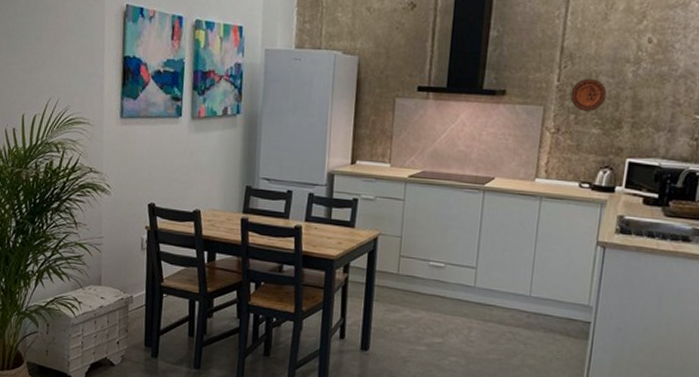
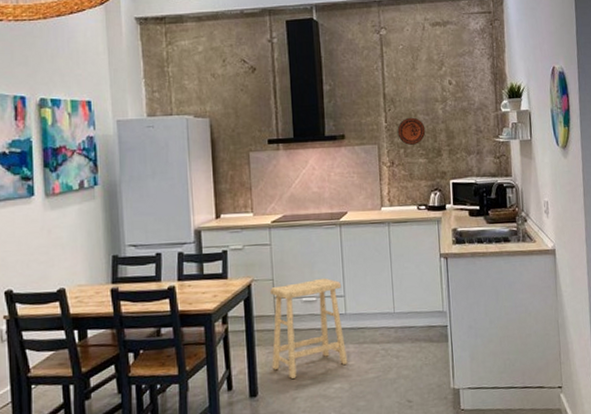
stool: none [387,244,475,341] -> present [270,277,348,379]

